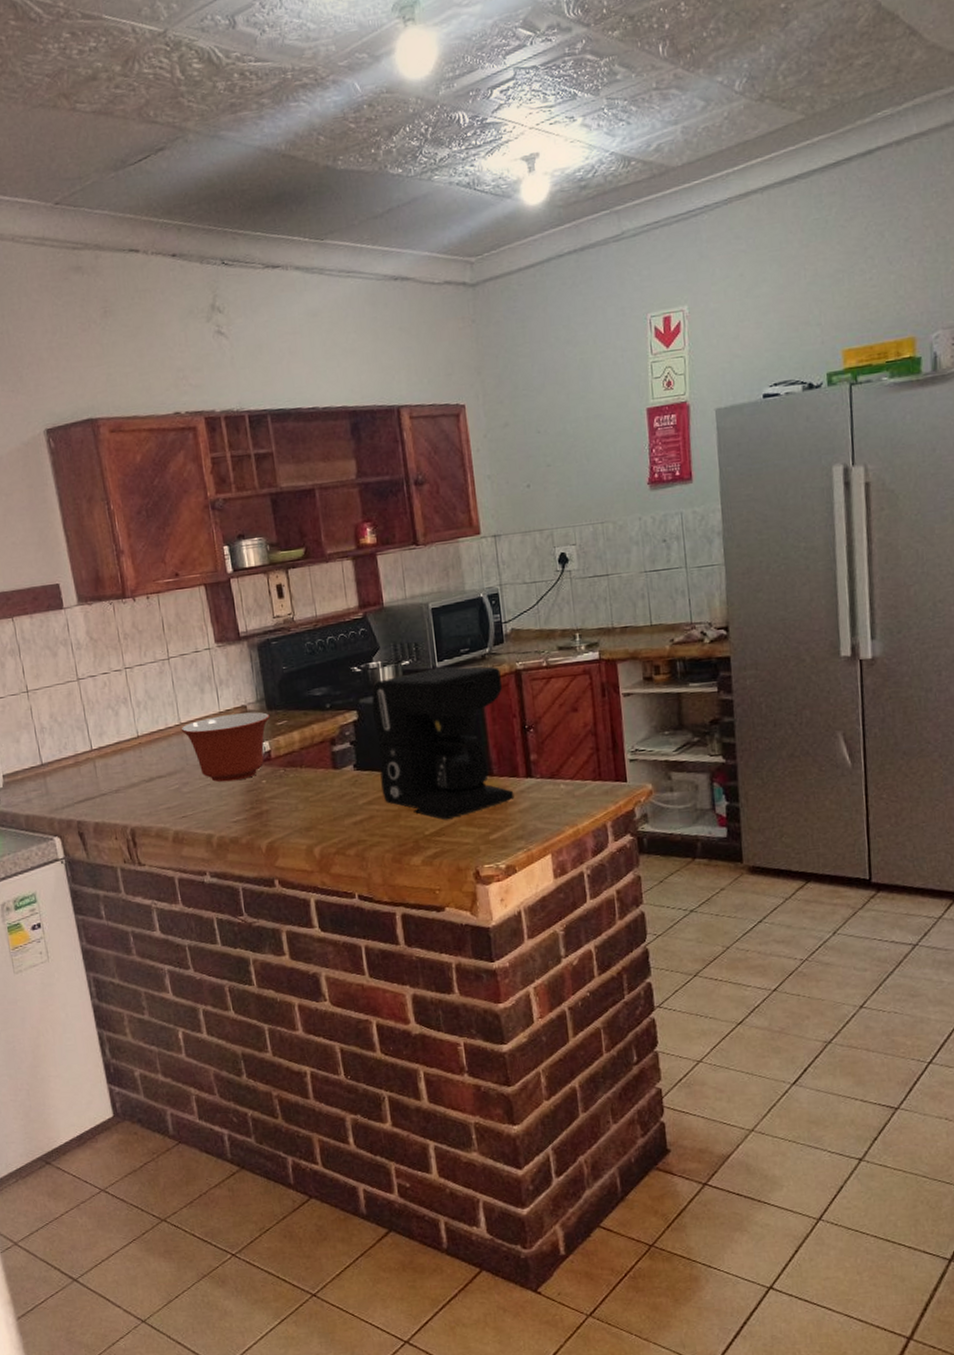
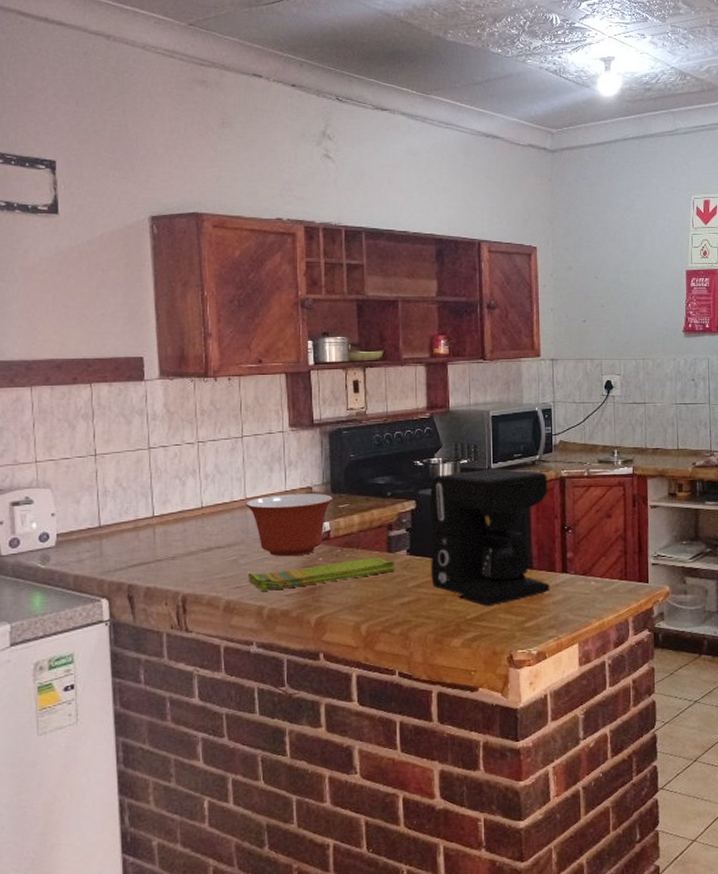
dish towel: none [192,775,343,820] -> present [248,558,395,592]

